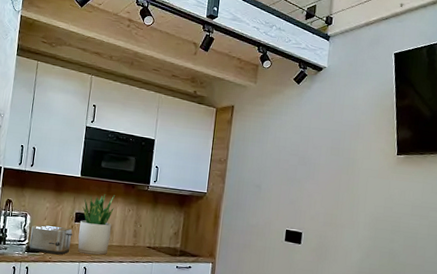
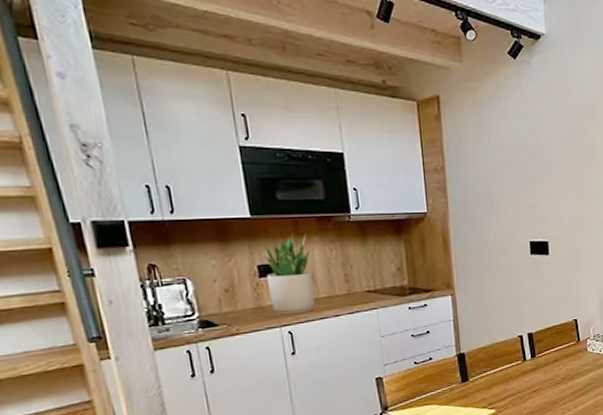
toaster: present [29,224,73,255] -> none [198,286,263,327]

